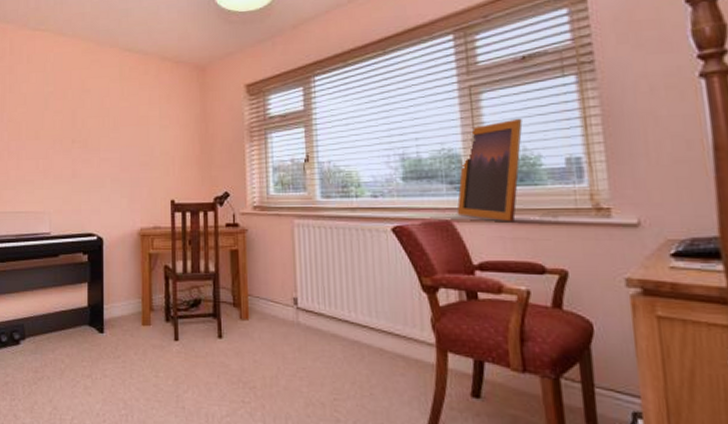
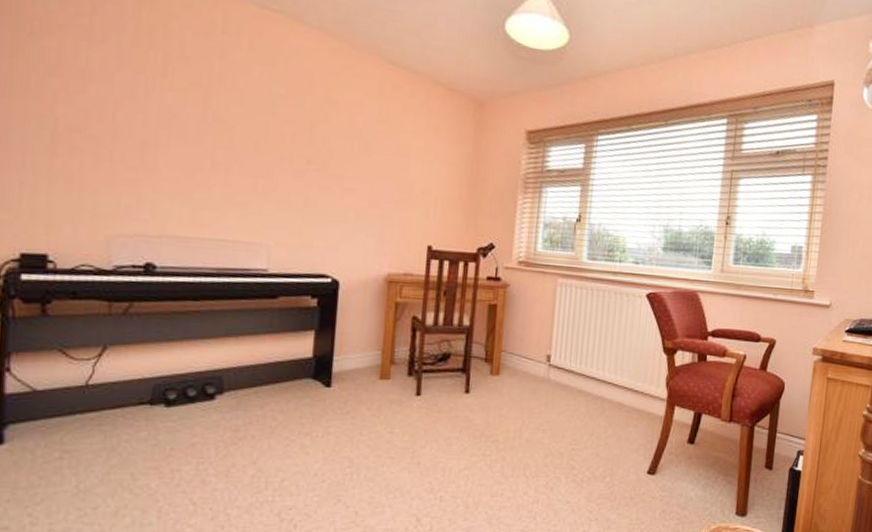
picture frame: present [457,118,523,222] -> none [702,206,767,297]

